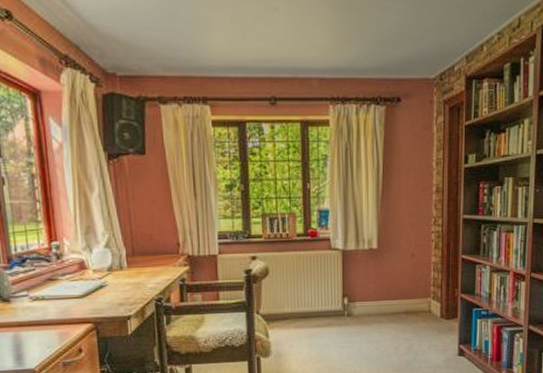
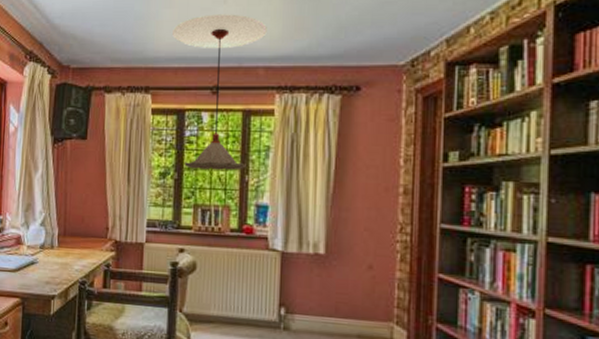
ceiling light fixture: none [226,22,318,180] -> present [173,14,267,171]

